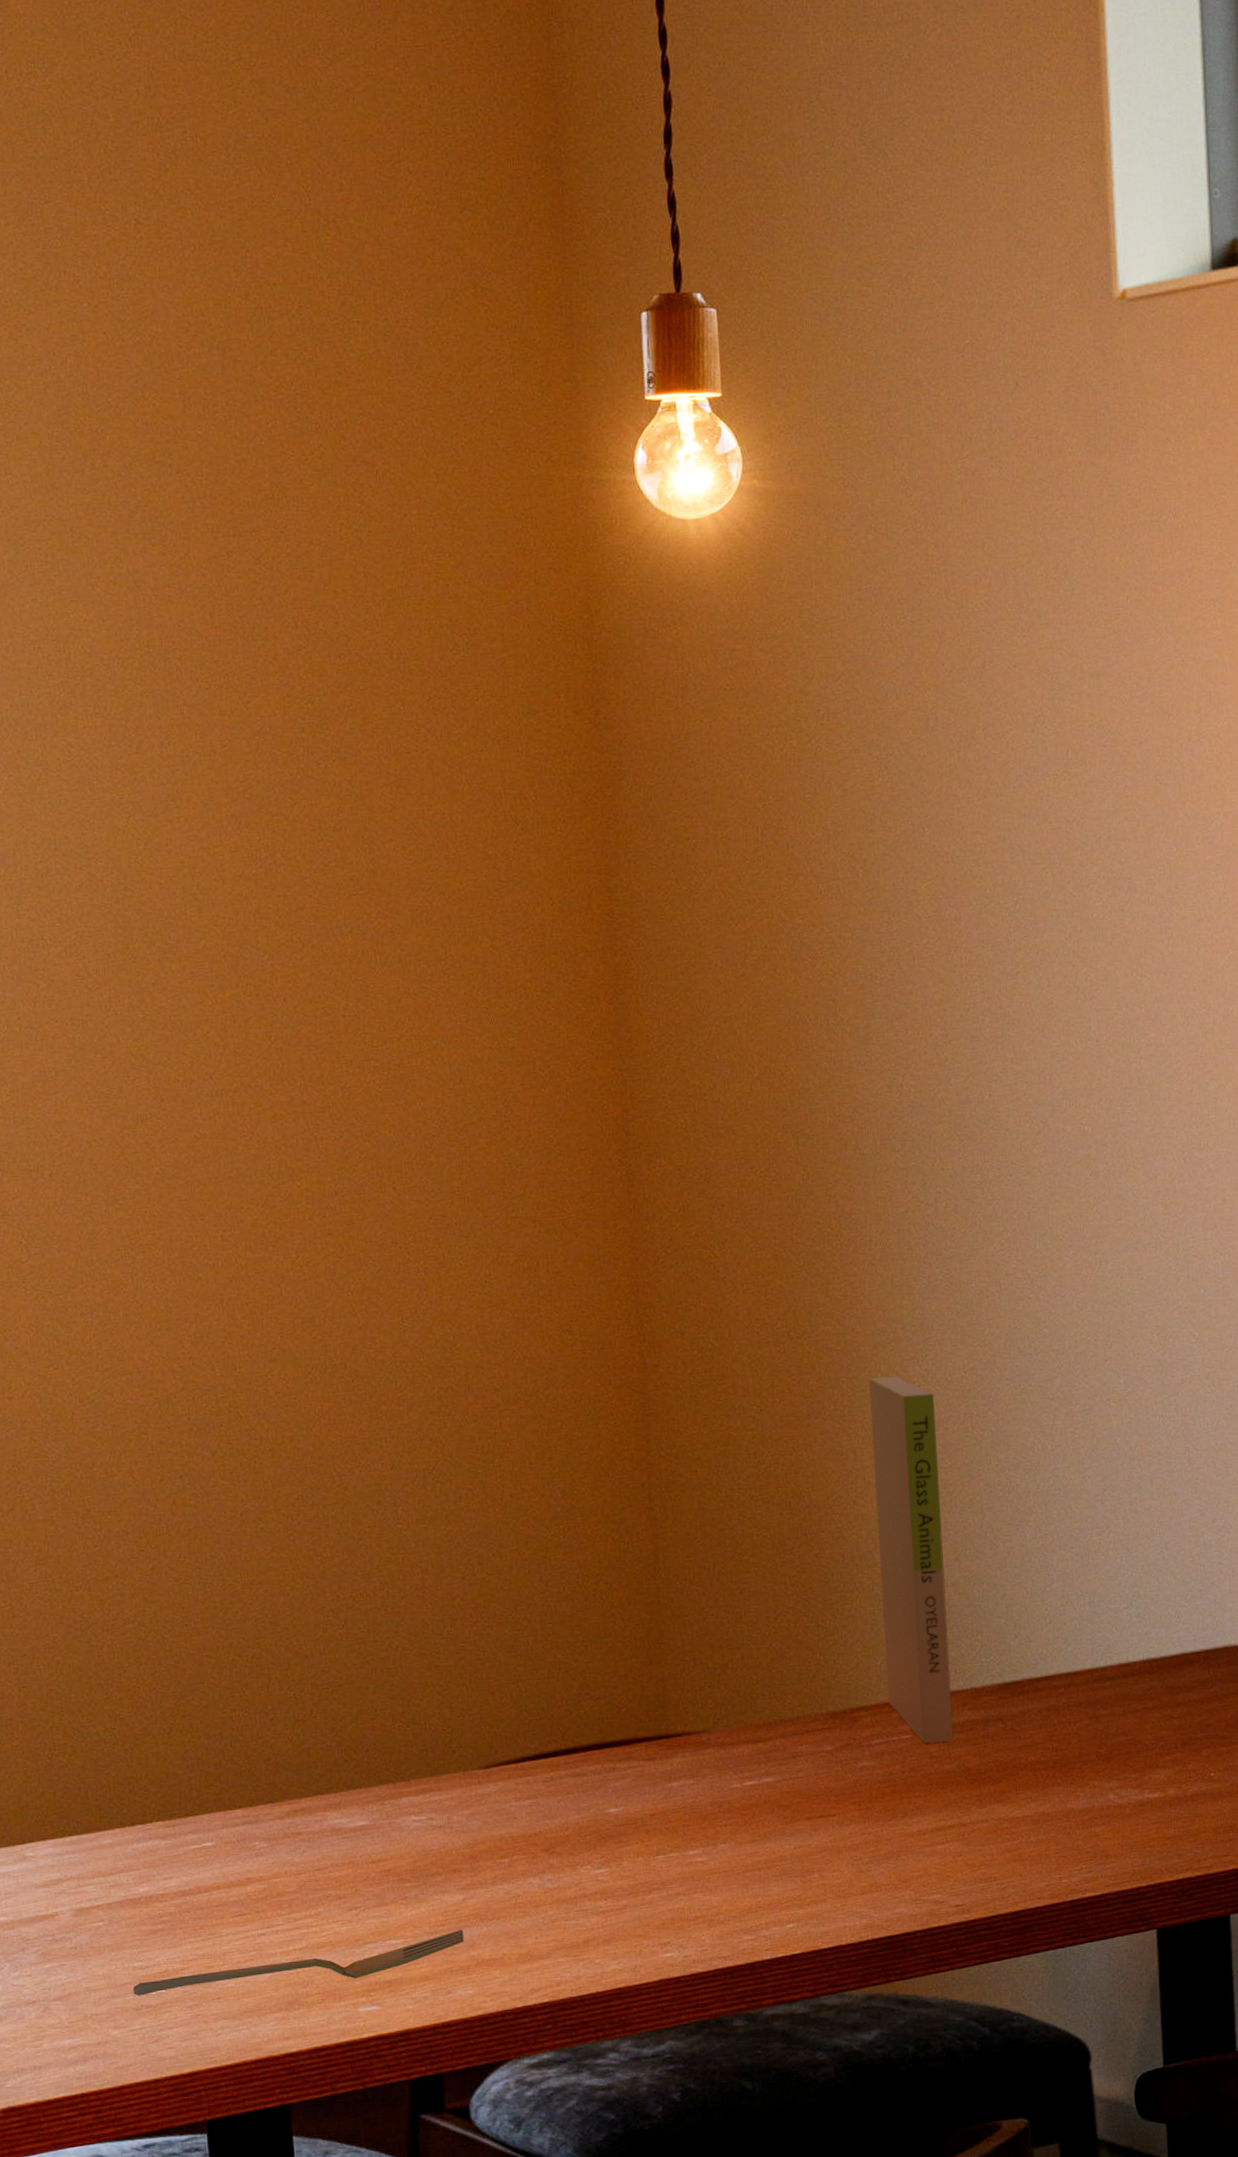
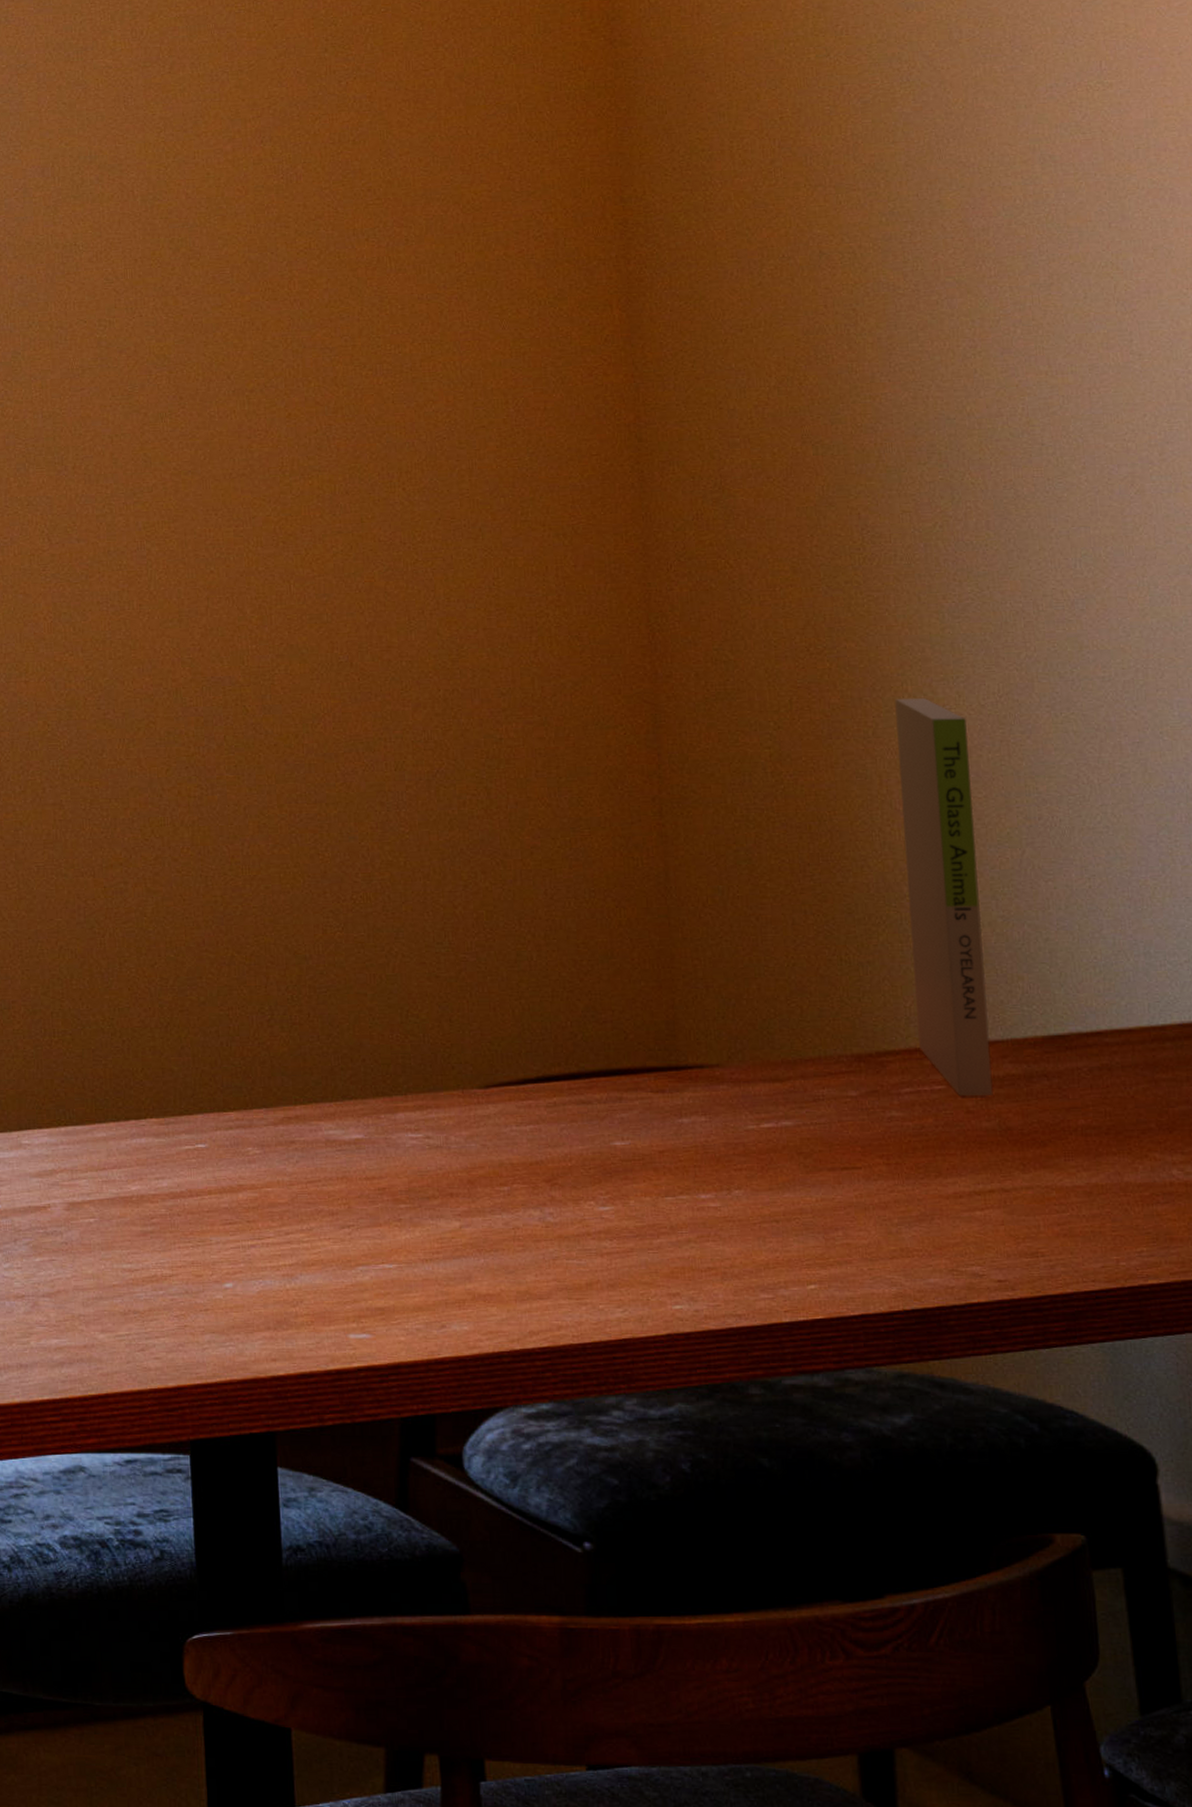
fork: present [132,1928,464,1996] -> none [121,1258,460,1302]

